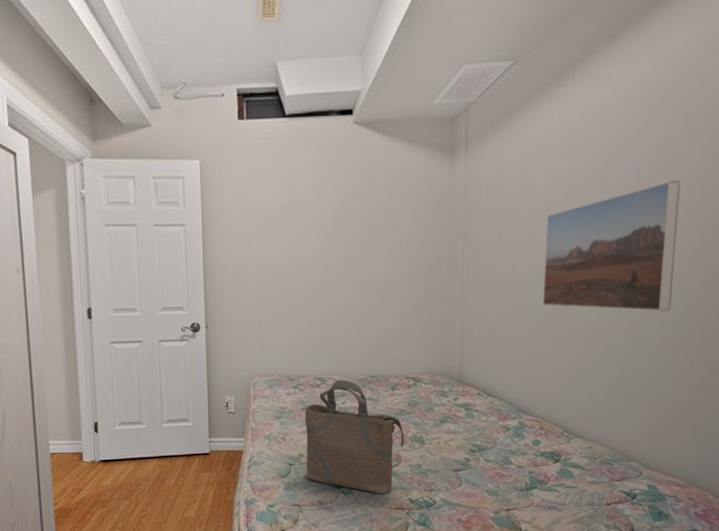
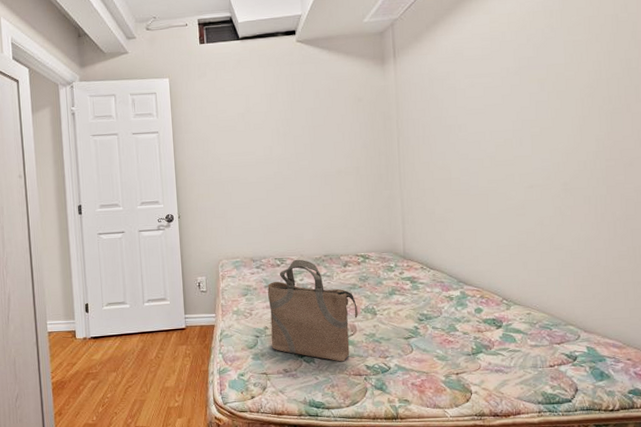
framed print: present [543,180,681,312] -> none [469,74,590,189]

